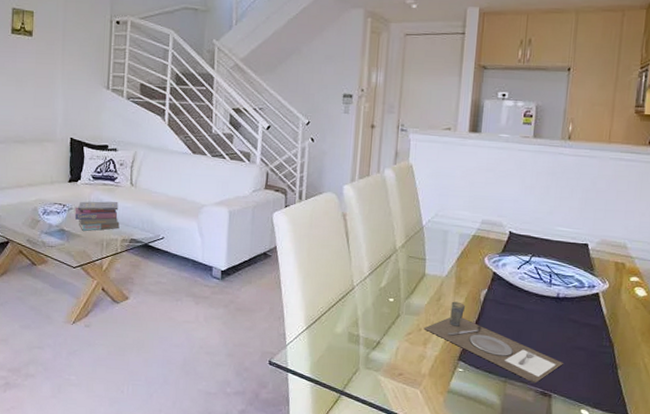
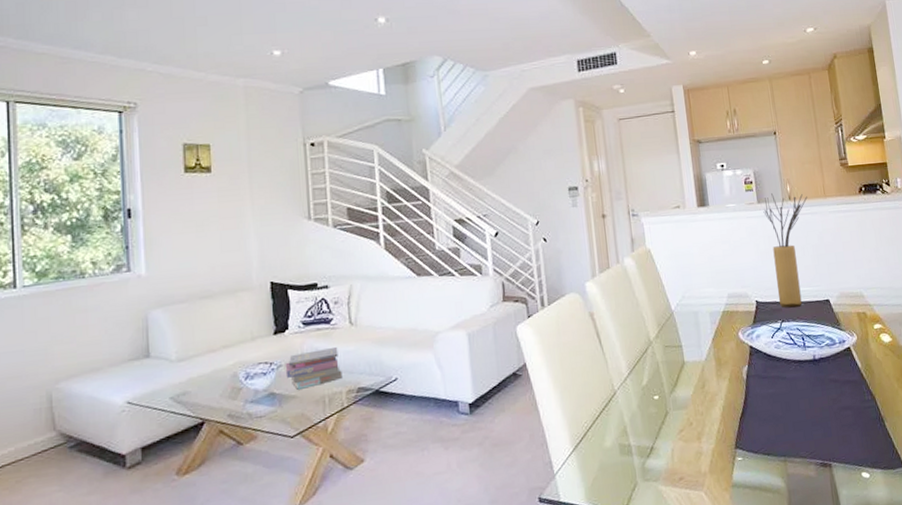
place setting: present [423,301,563,384] -> none [694,384,835,456]
vase: none [533,130,589,246] -> present [763,193,807,309]

